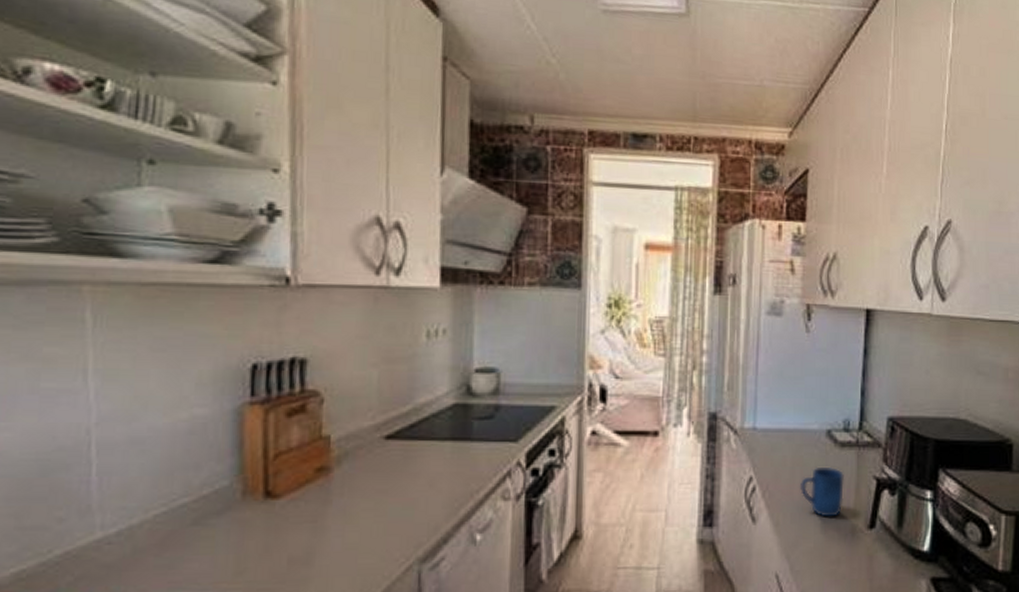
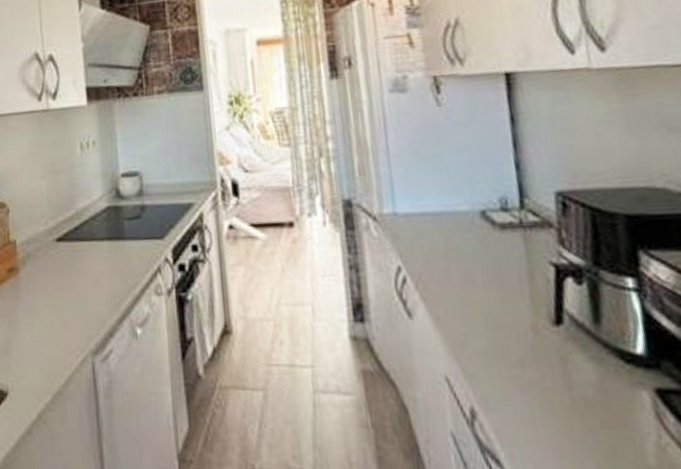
mug: present [799,466,844,517] -> none [457,253,516,312]

